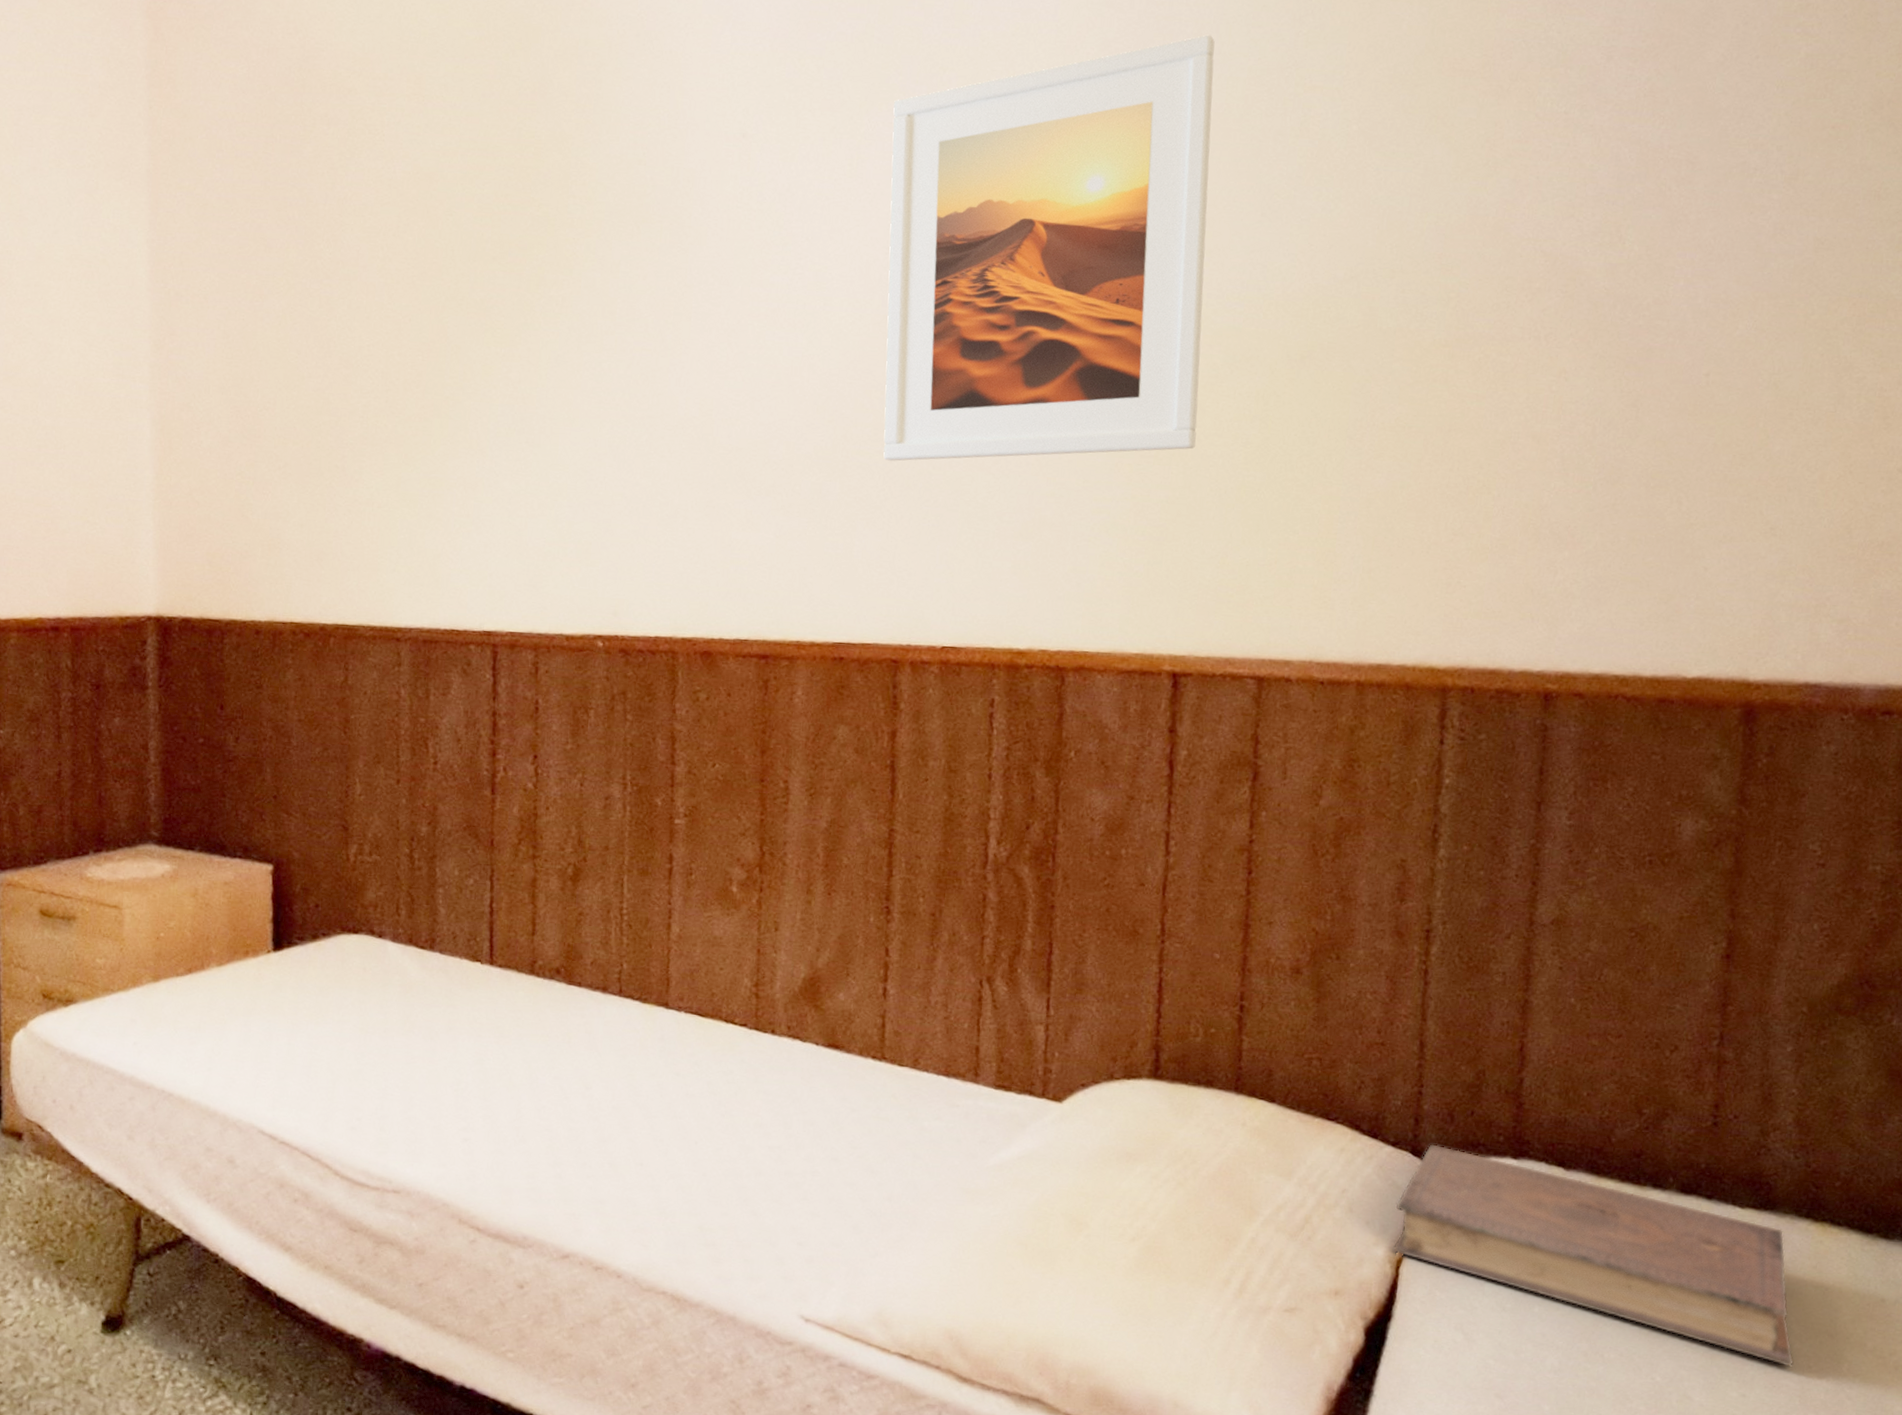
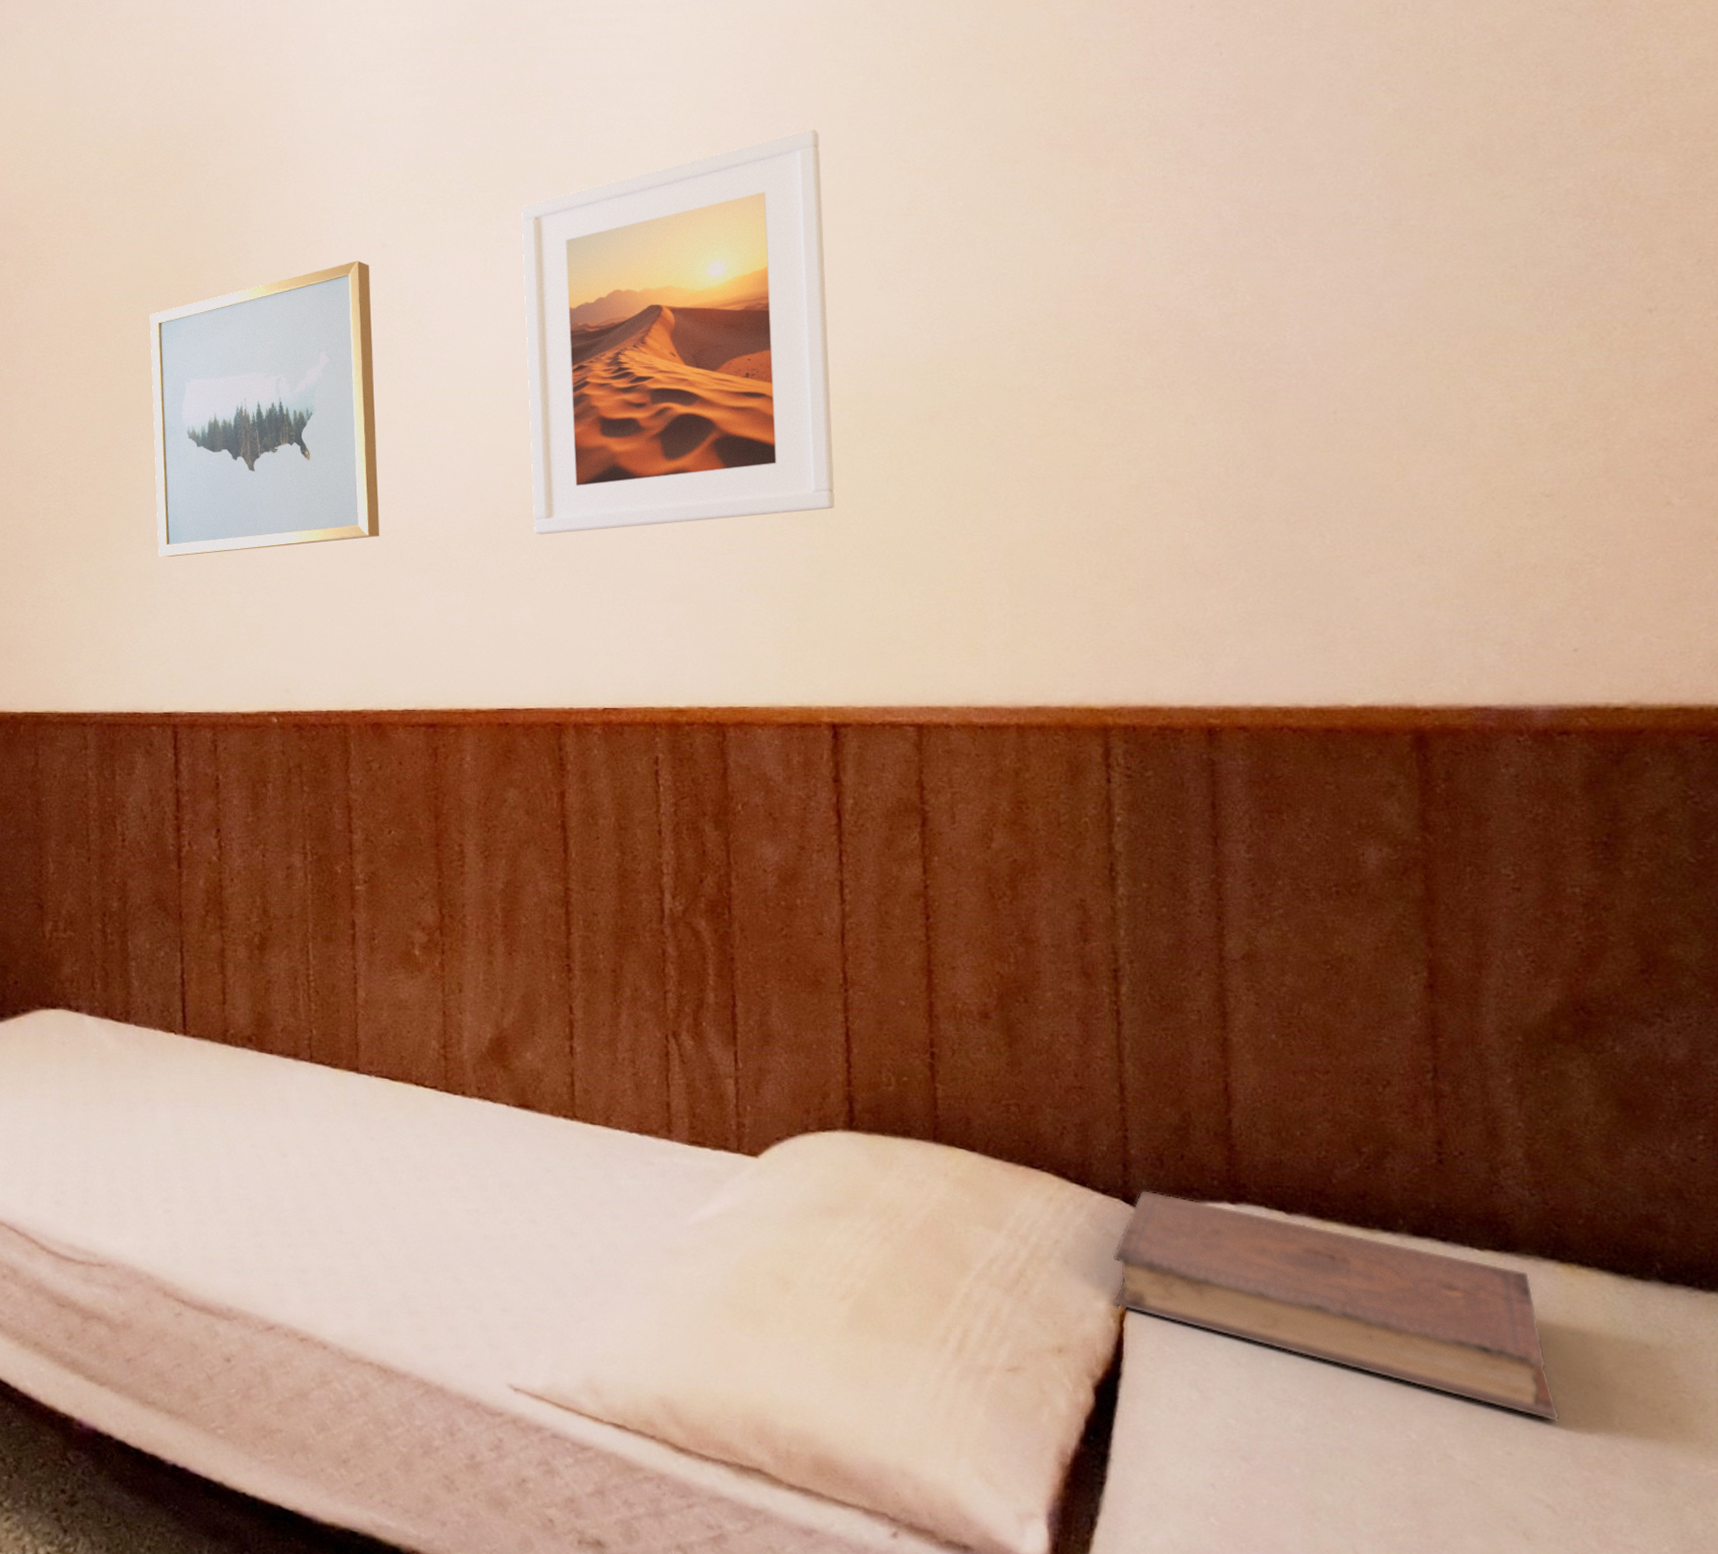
wall art: none [484,150,728,465] -> present [150,261,380,557]

